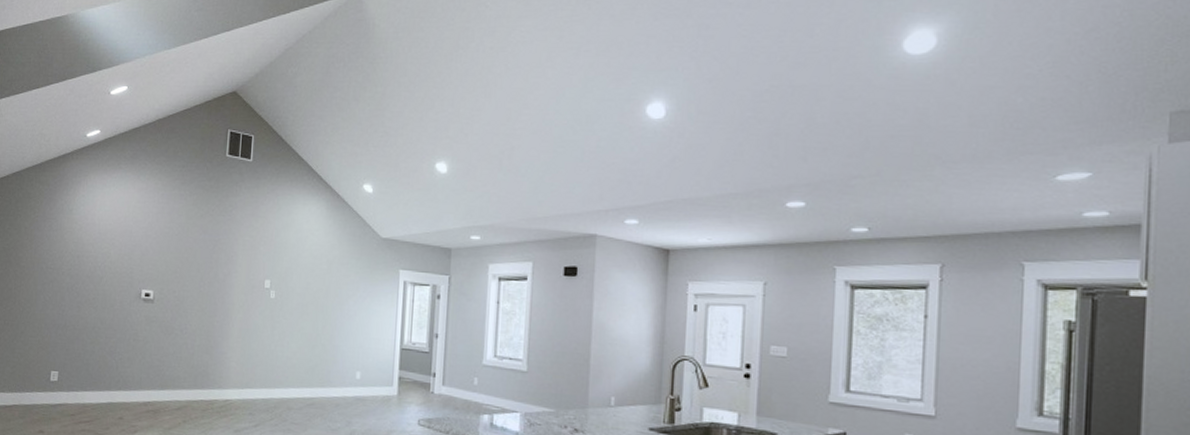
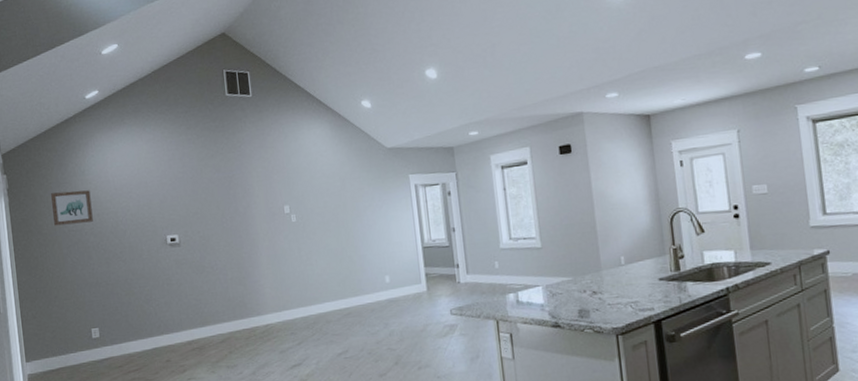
wall art: none [34,227,74,263] -> present [51,190,93,226]

